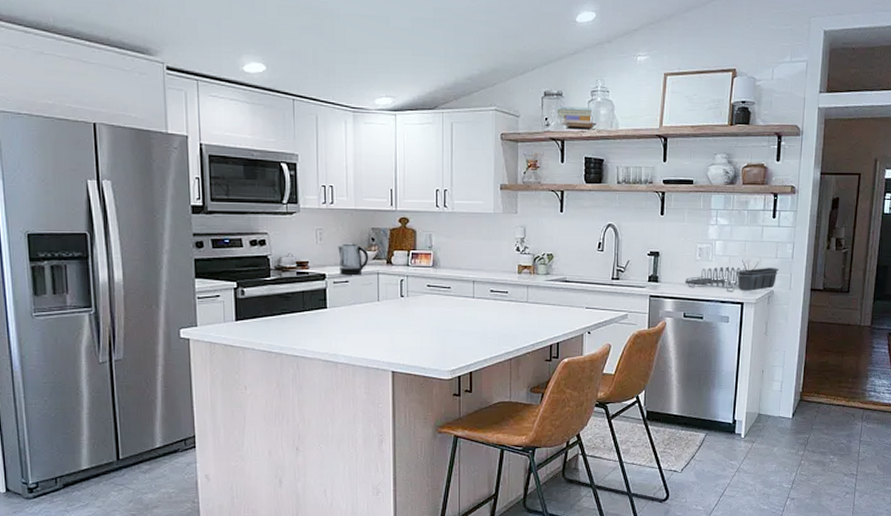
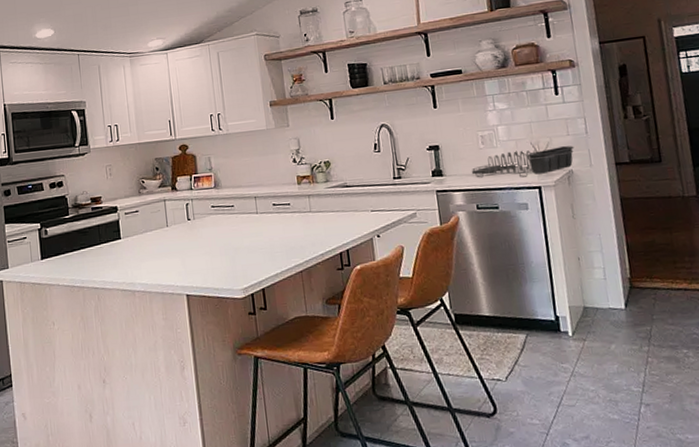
kettle: present [338,243,369,275] -> none [126,174,155,206]
books: present [556,106,594,131] -> none [313,17,352,41]

